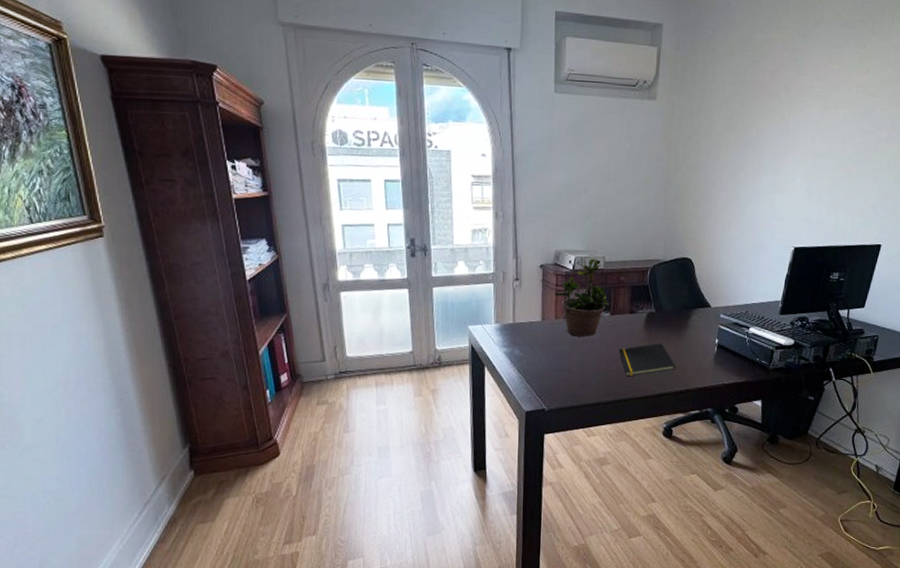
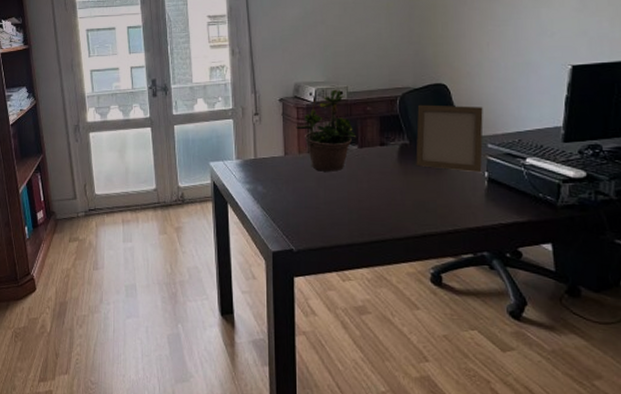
notepad: present [618,343,676,377] -> none [370,177,440,215]
photo frame: none [659,276,720,339] -> present [416,104,483,172]

